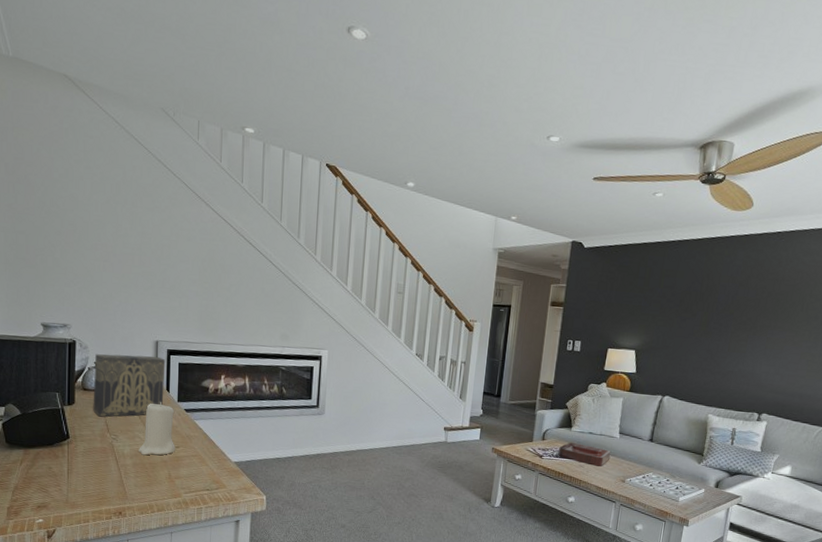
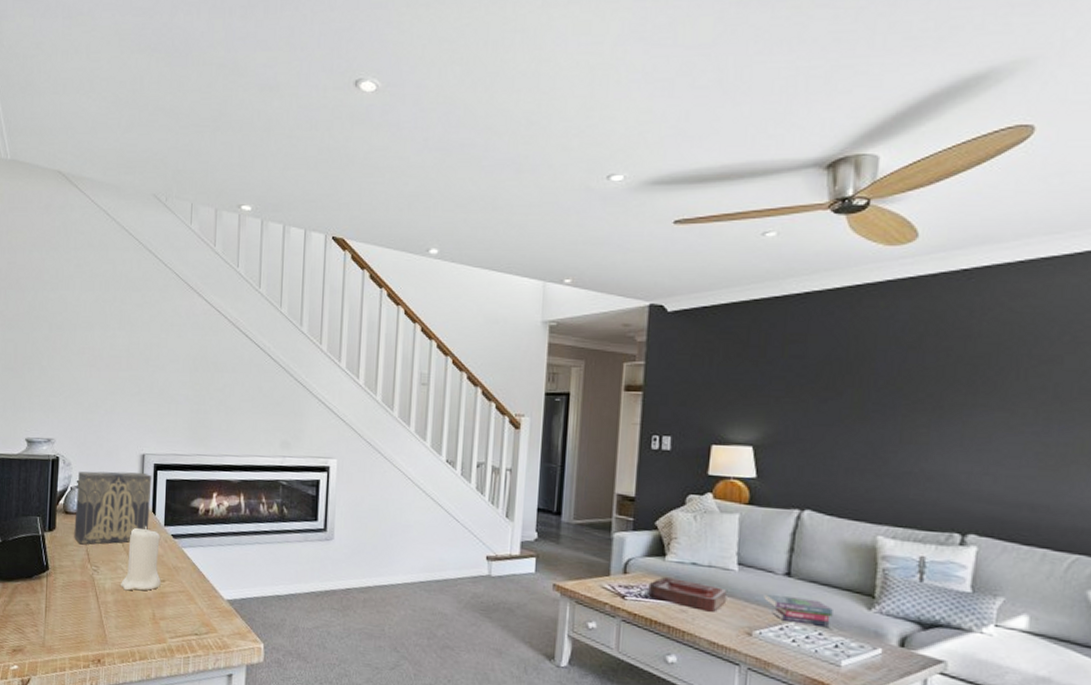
books: none [634,453,677,476] -> present [764,593,833,628]

